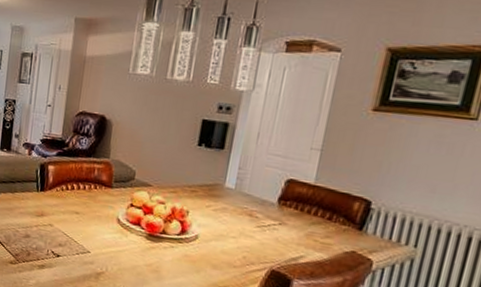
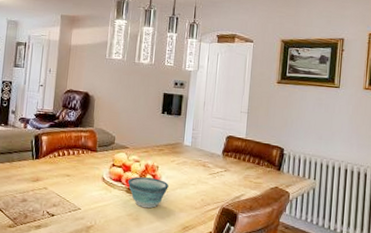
bowl: none [148,221,201,261] -> present [127,176,169,208]

